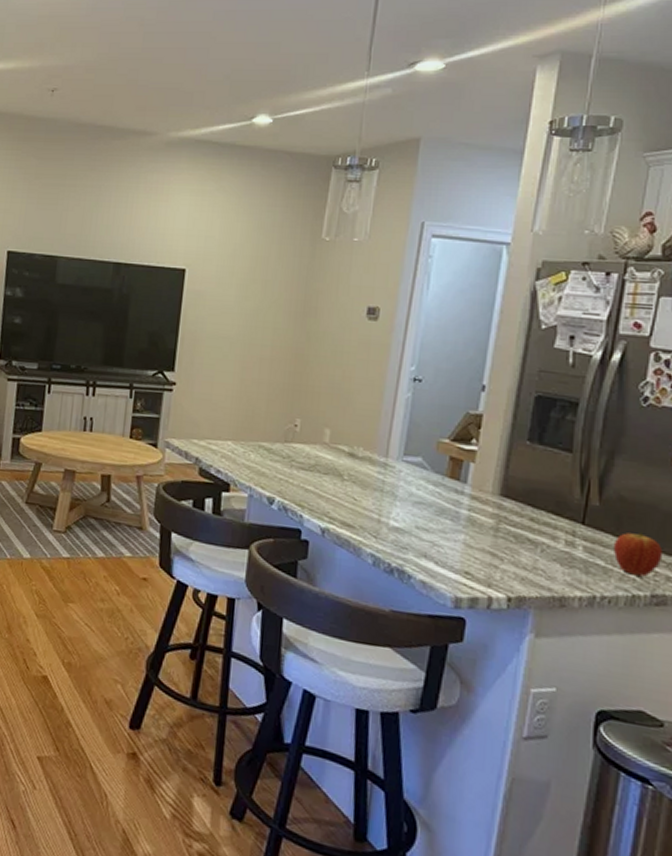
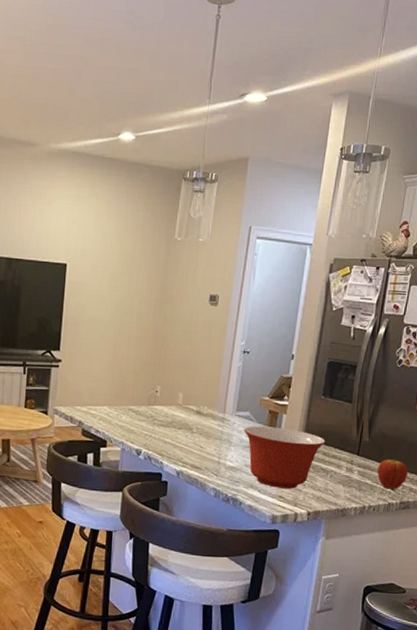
mixing bowl: none [414,475,533,564] -> present [244,426,326,489]

